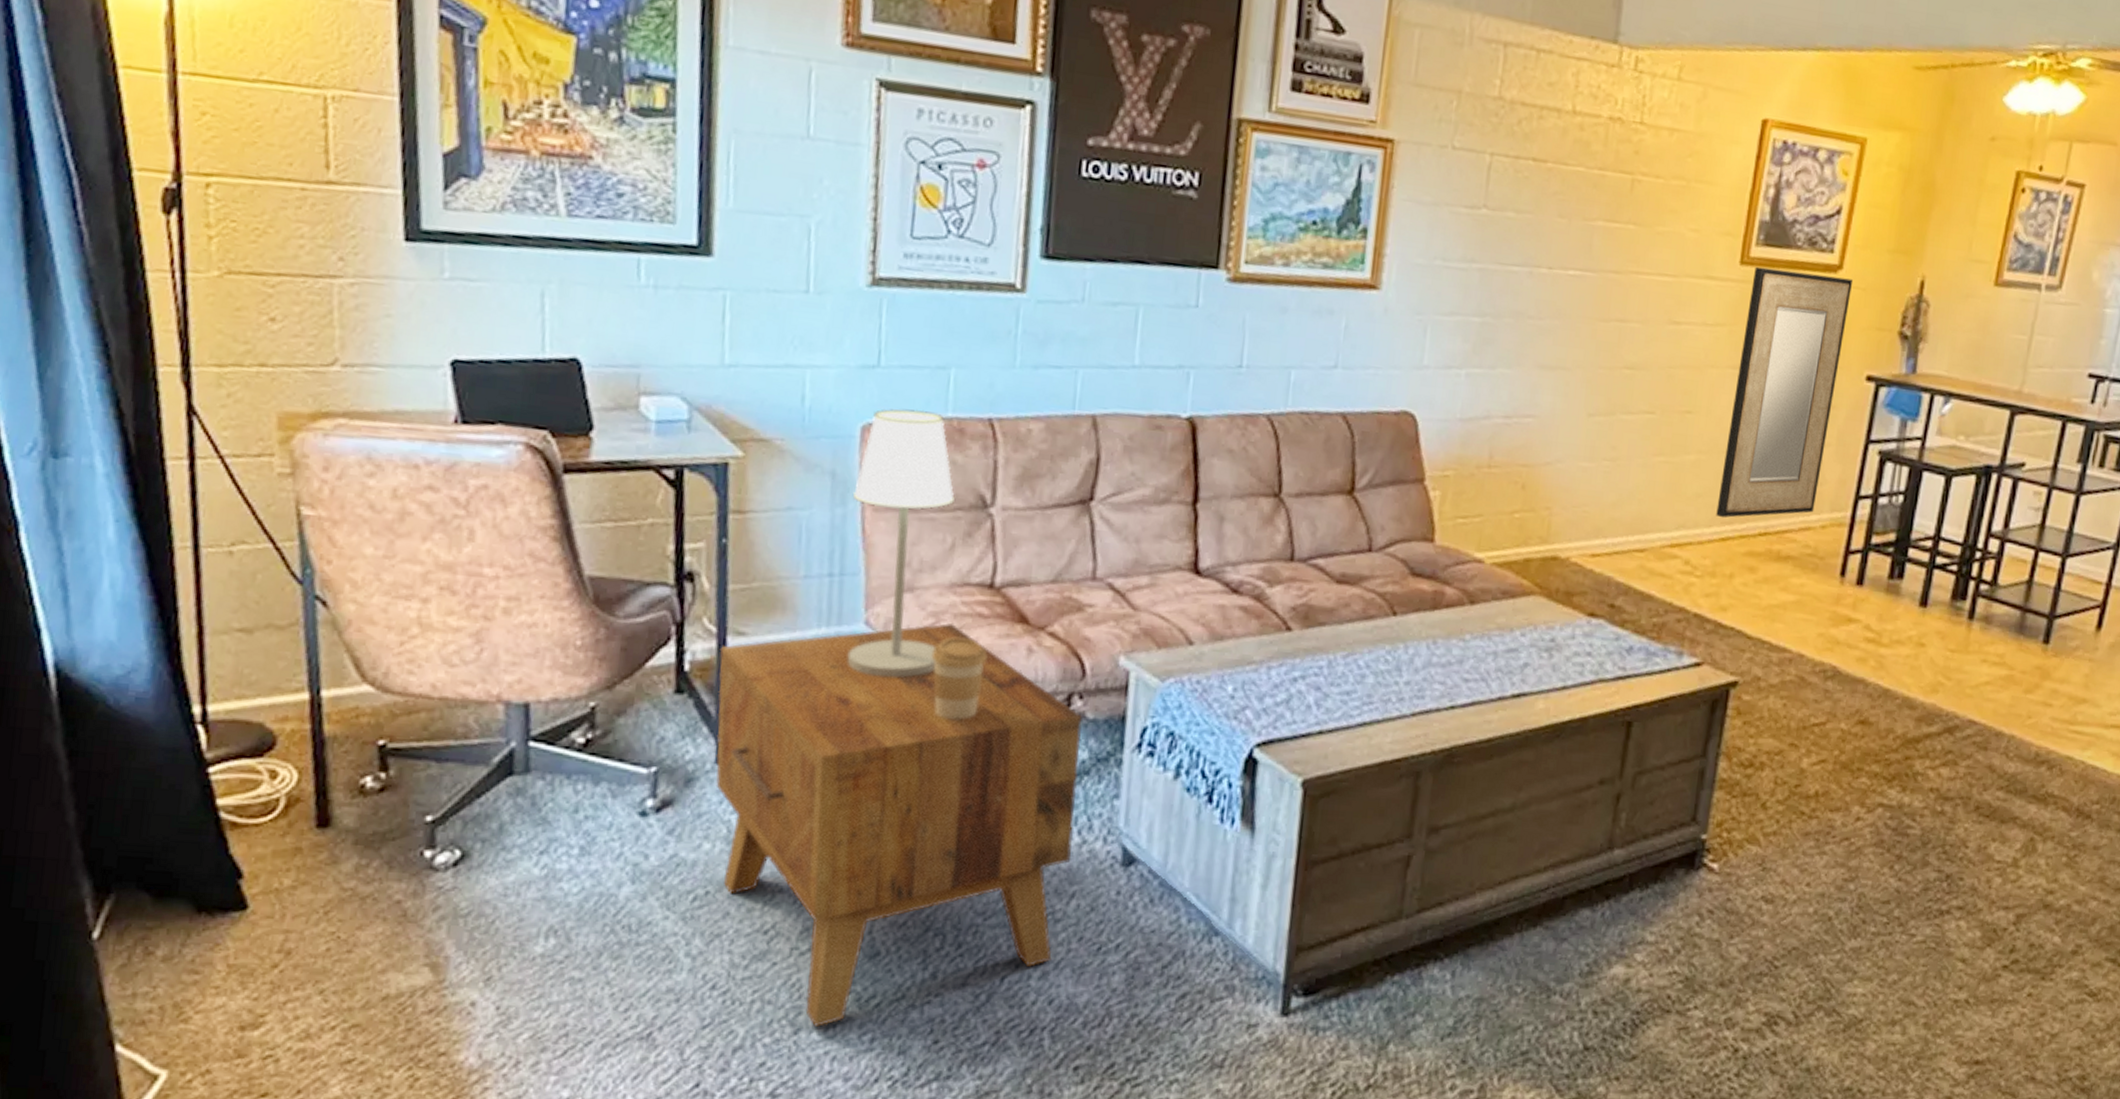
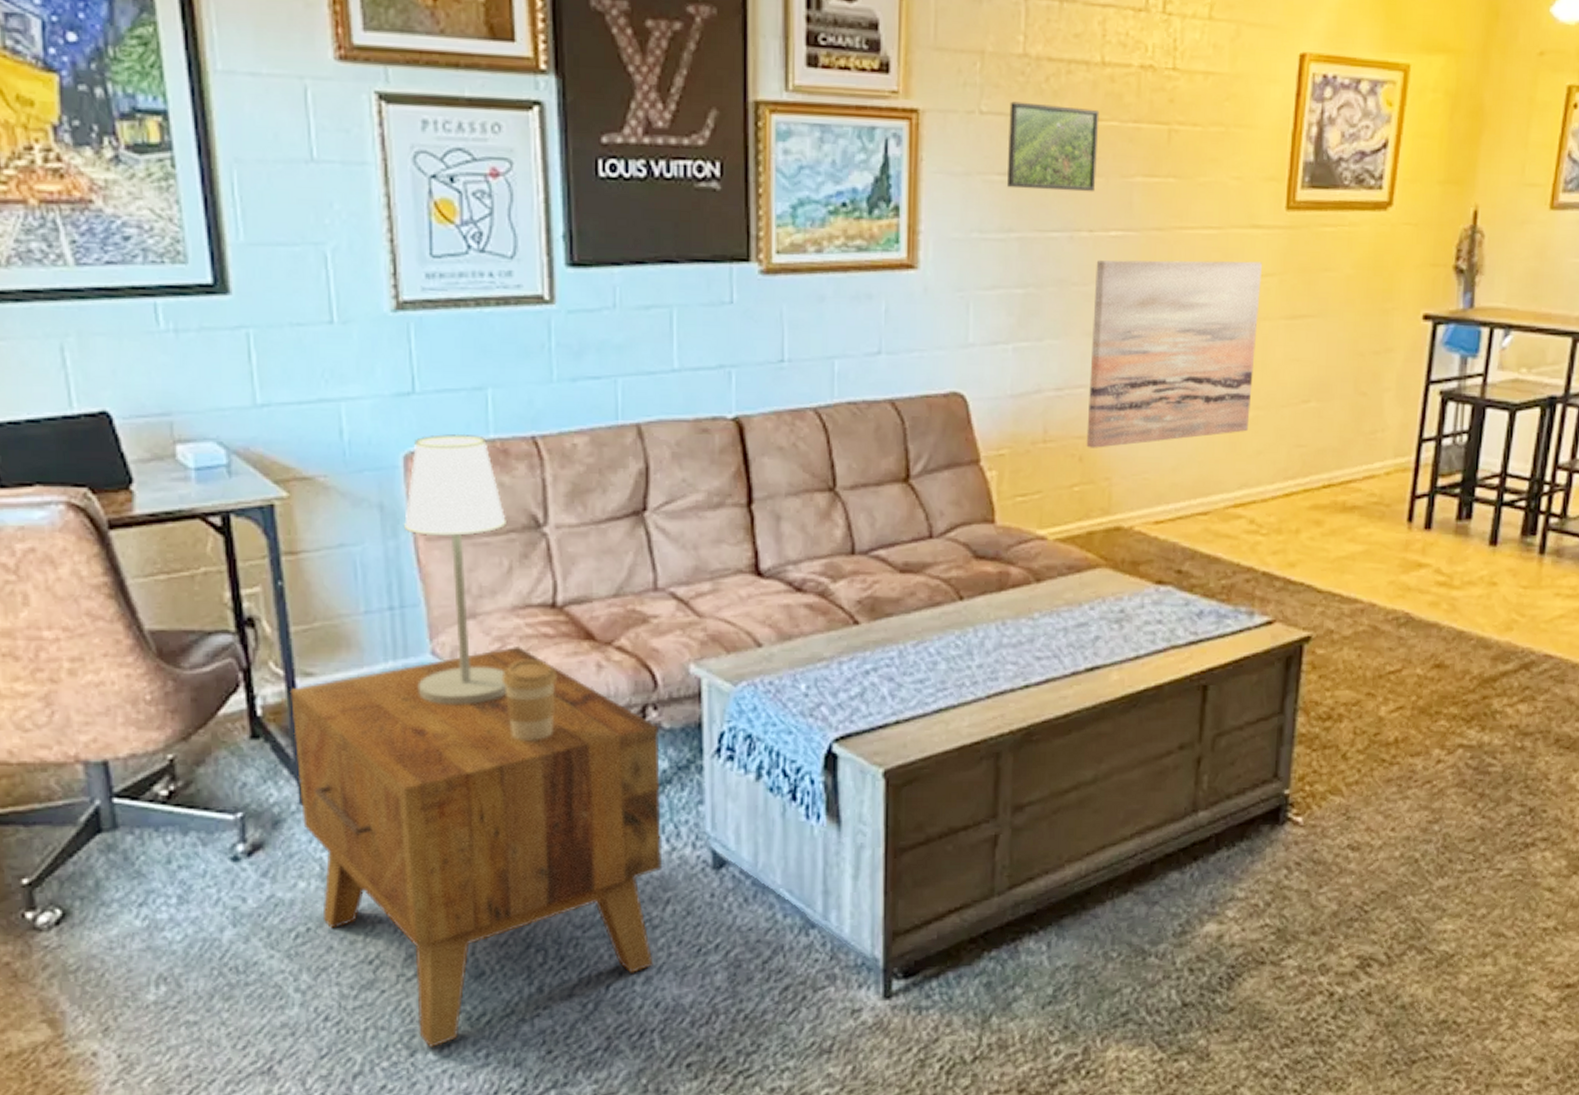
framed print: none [1473,140,1567,232] -> present [1007,101,1100,192]
wall art: none [1530,297,1713,478] -> present [1086,260,1262,448]
home mirror: present [1716,266,1854,518] -> none [1278,210,1404,474]

